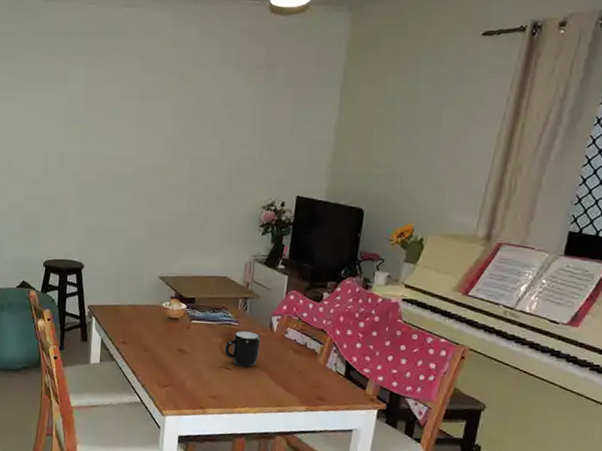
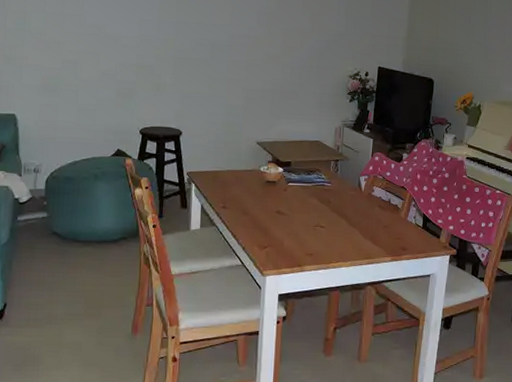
mug: present [224,331,261,368] -> none [319,191,351,225]

